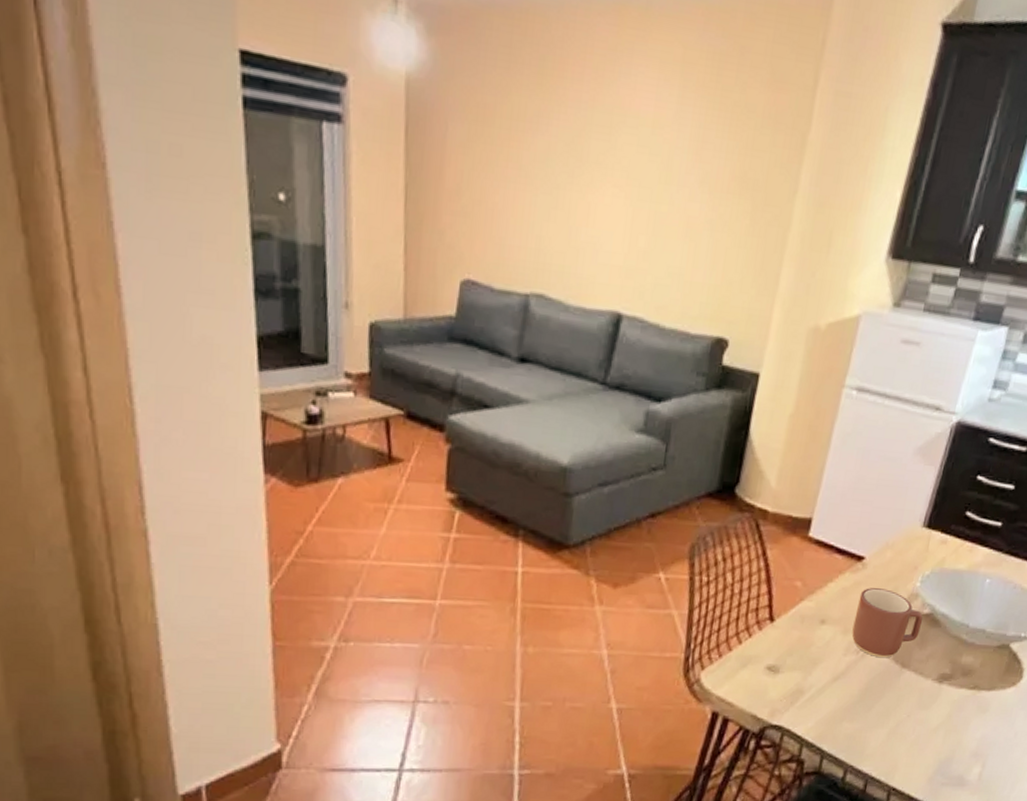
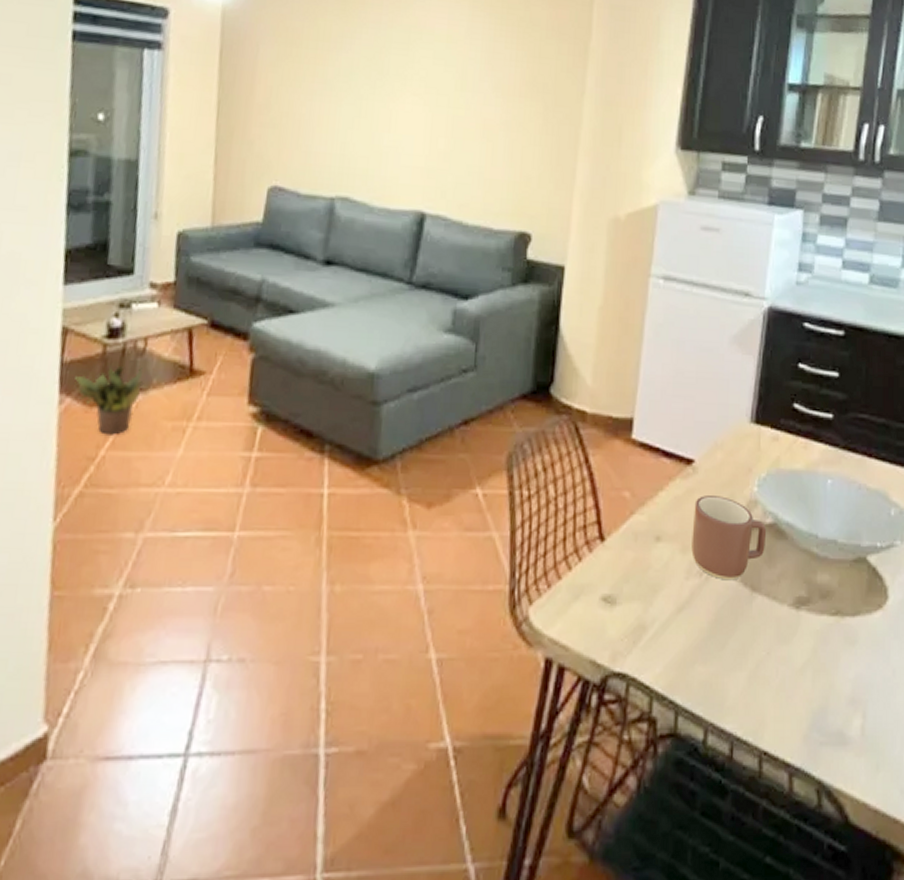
potted plant: none [278,450,345,513] -> present [75,366,144,435]

